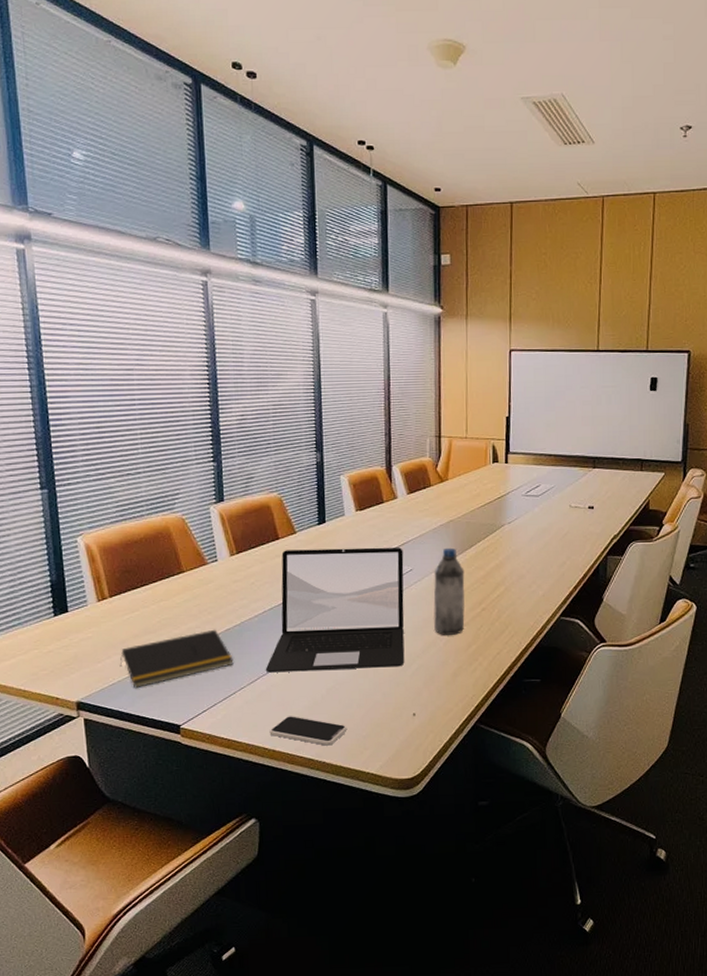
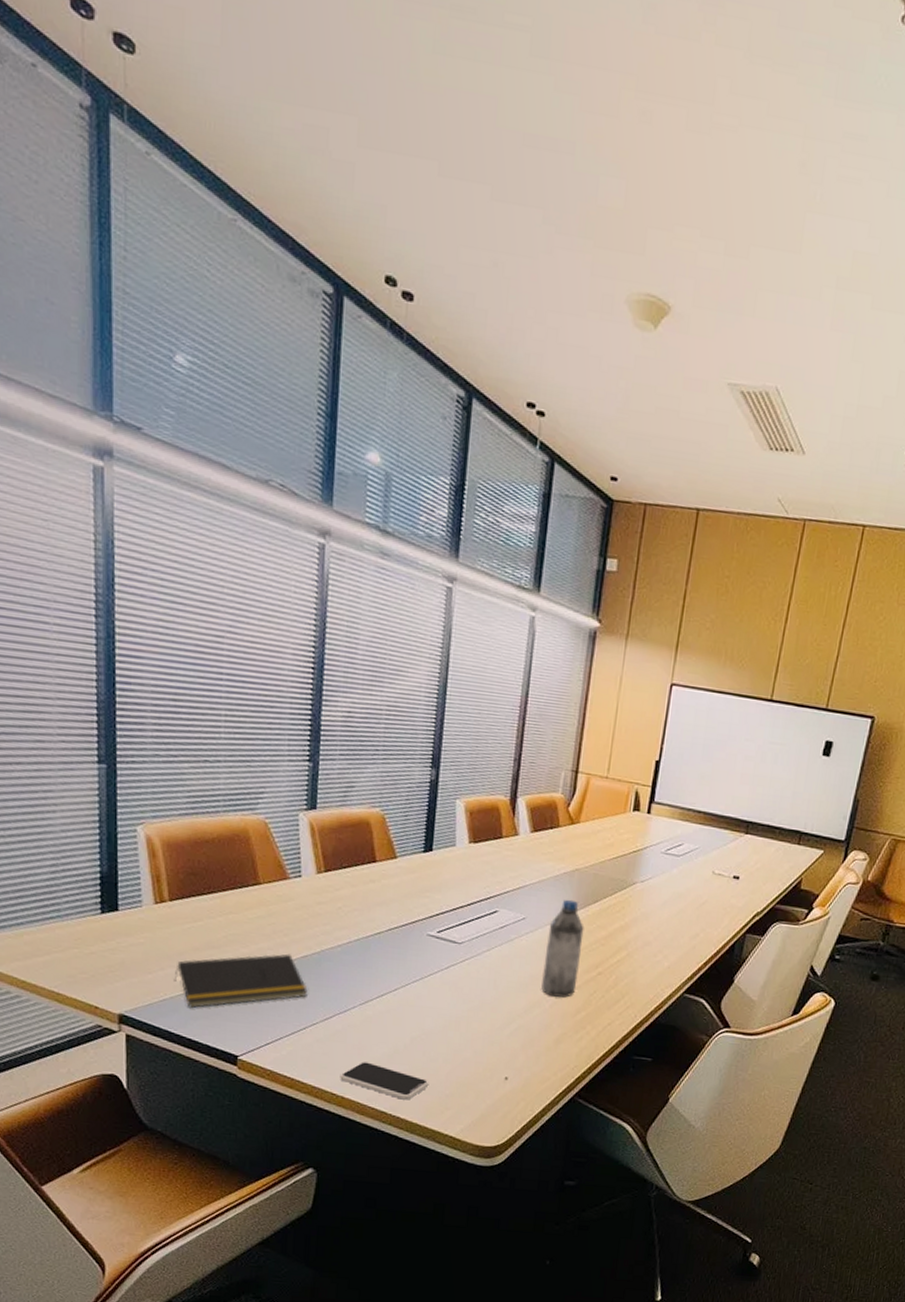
laptop: present [265,547,405,673] -> none [343,875,518,1024]

